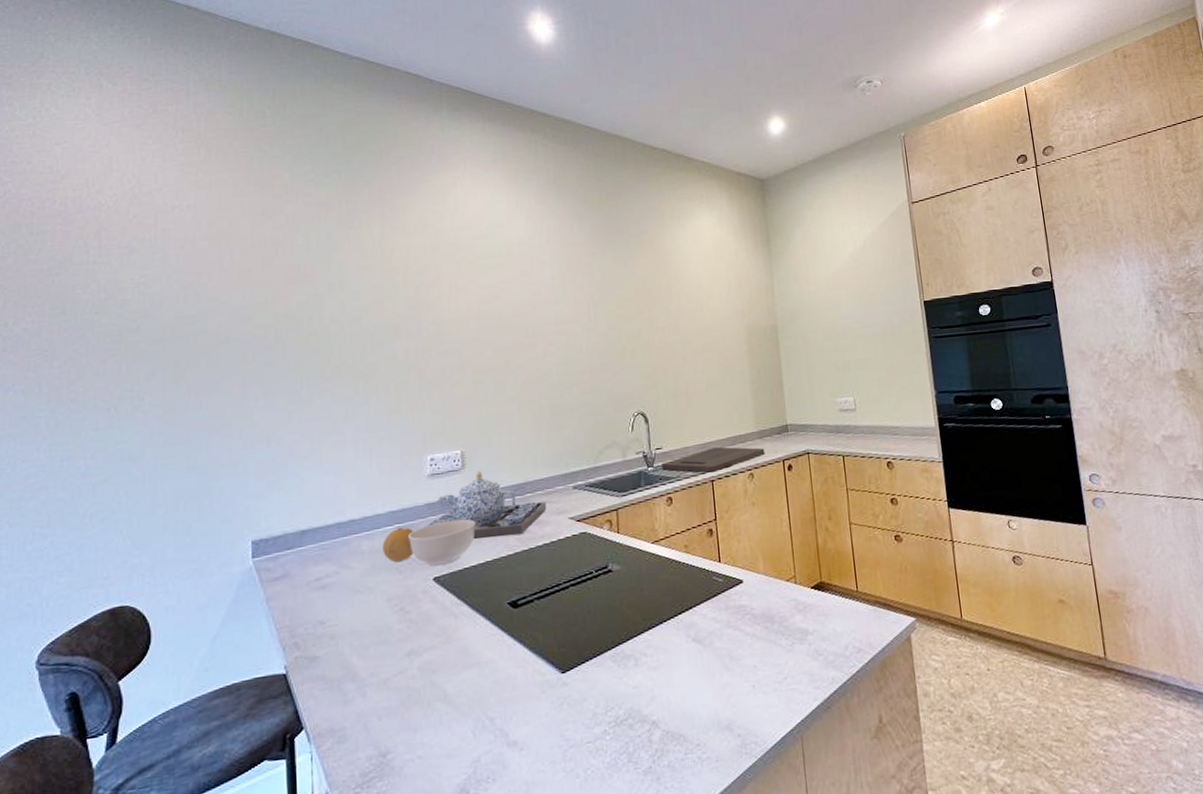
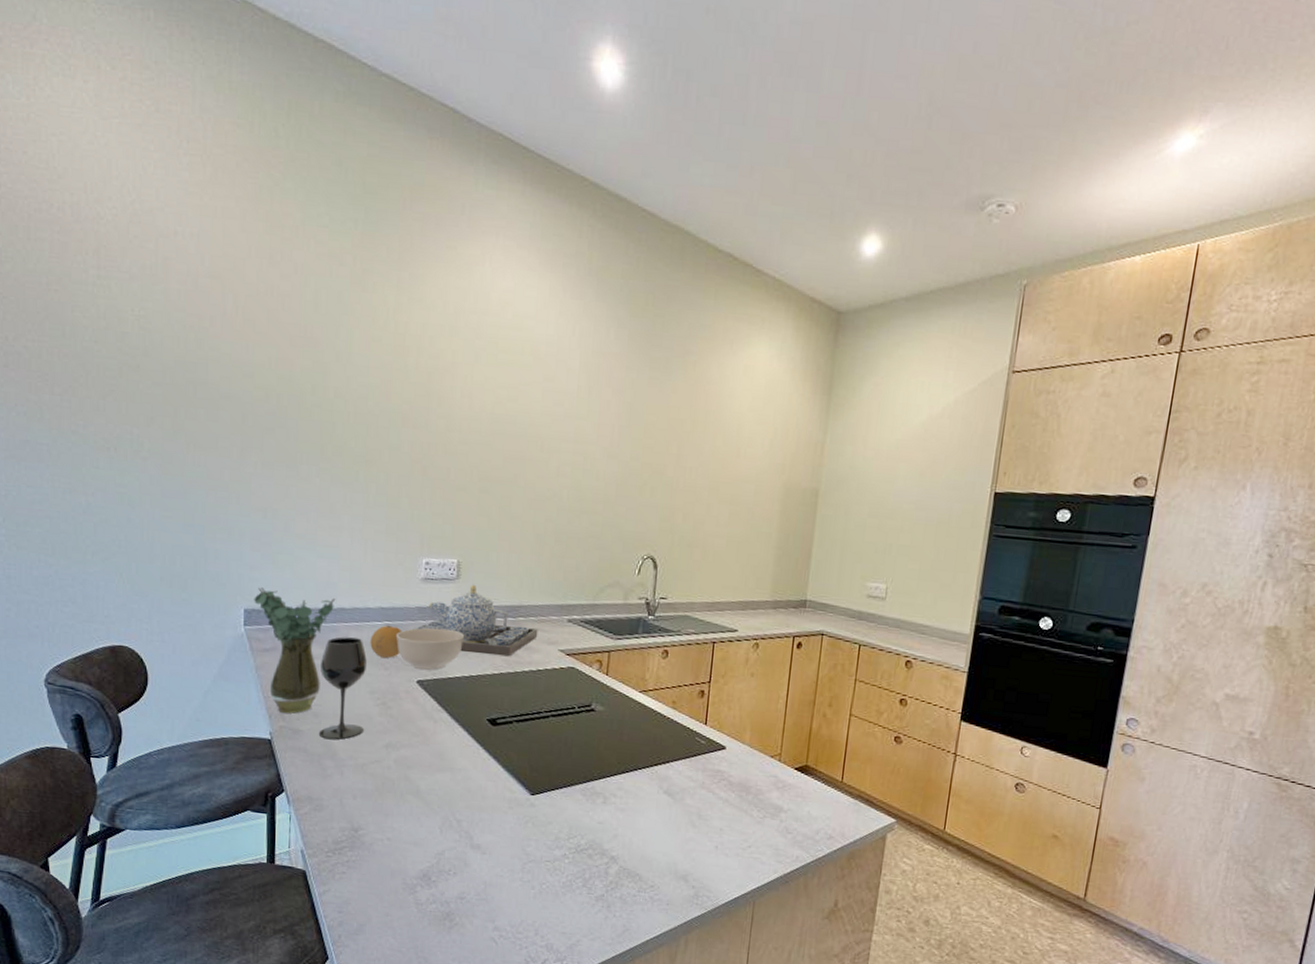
vase: none [261,512,345,642] -> present [254,587,336,714]
wineglass: none [334,547,383,660] -> present [318,637,367,739]
cutting board: present [662,447,765,473] -> none [663,609,776,635]

